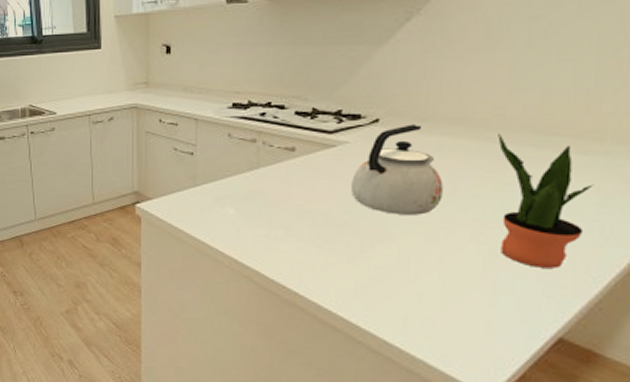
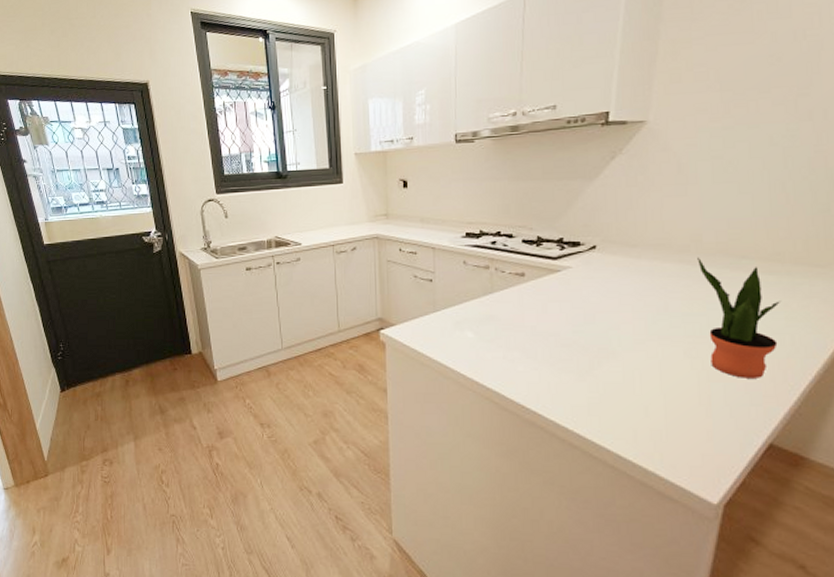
kettle: present [350,124,443,215] -> none [575,250,657,333]

